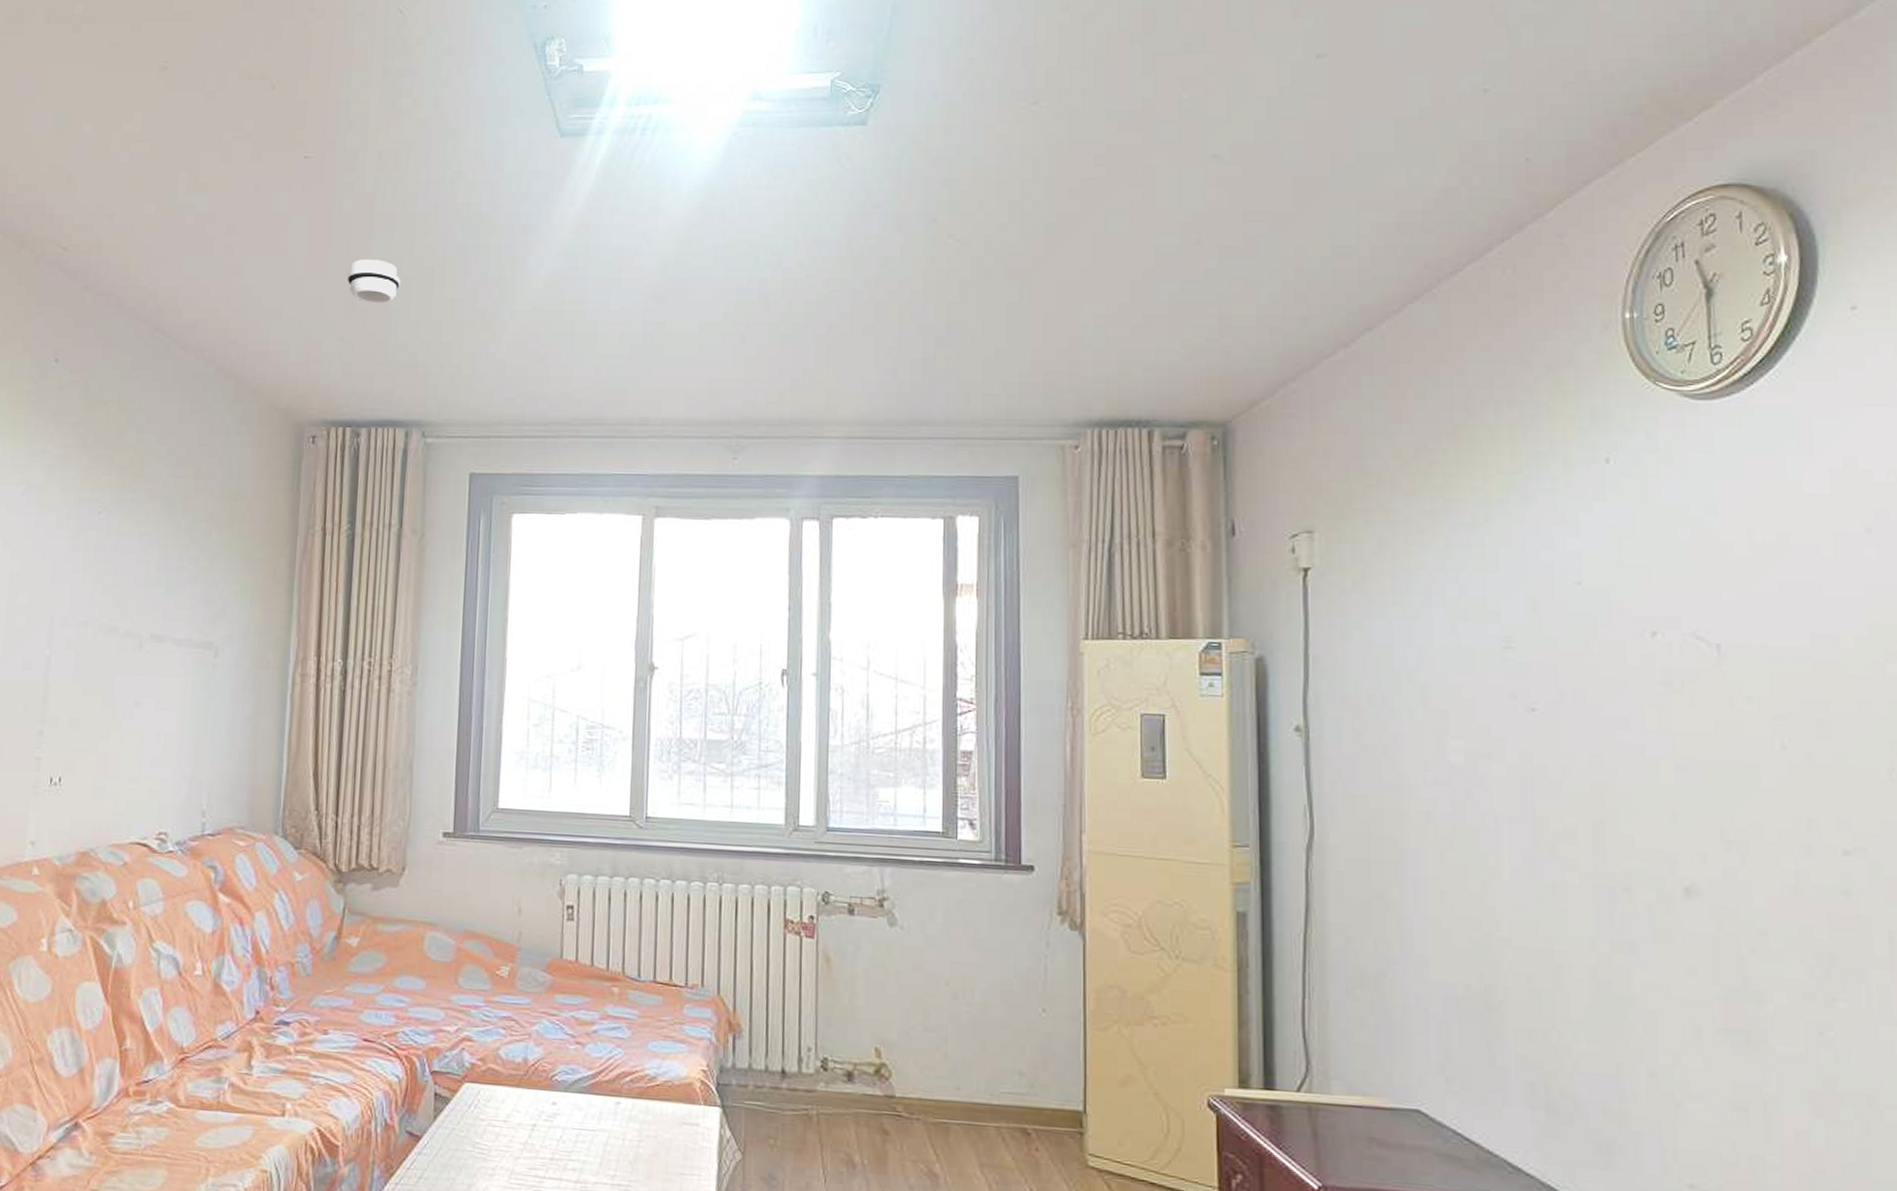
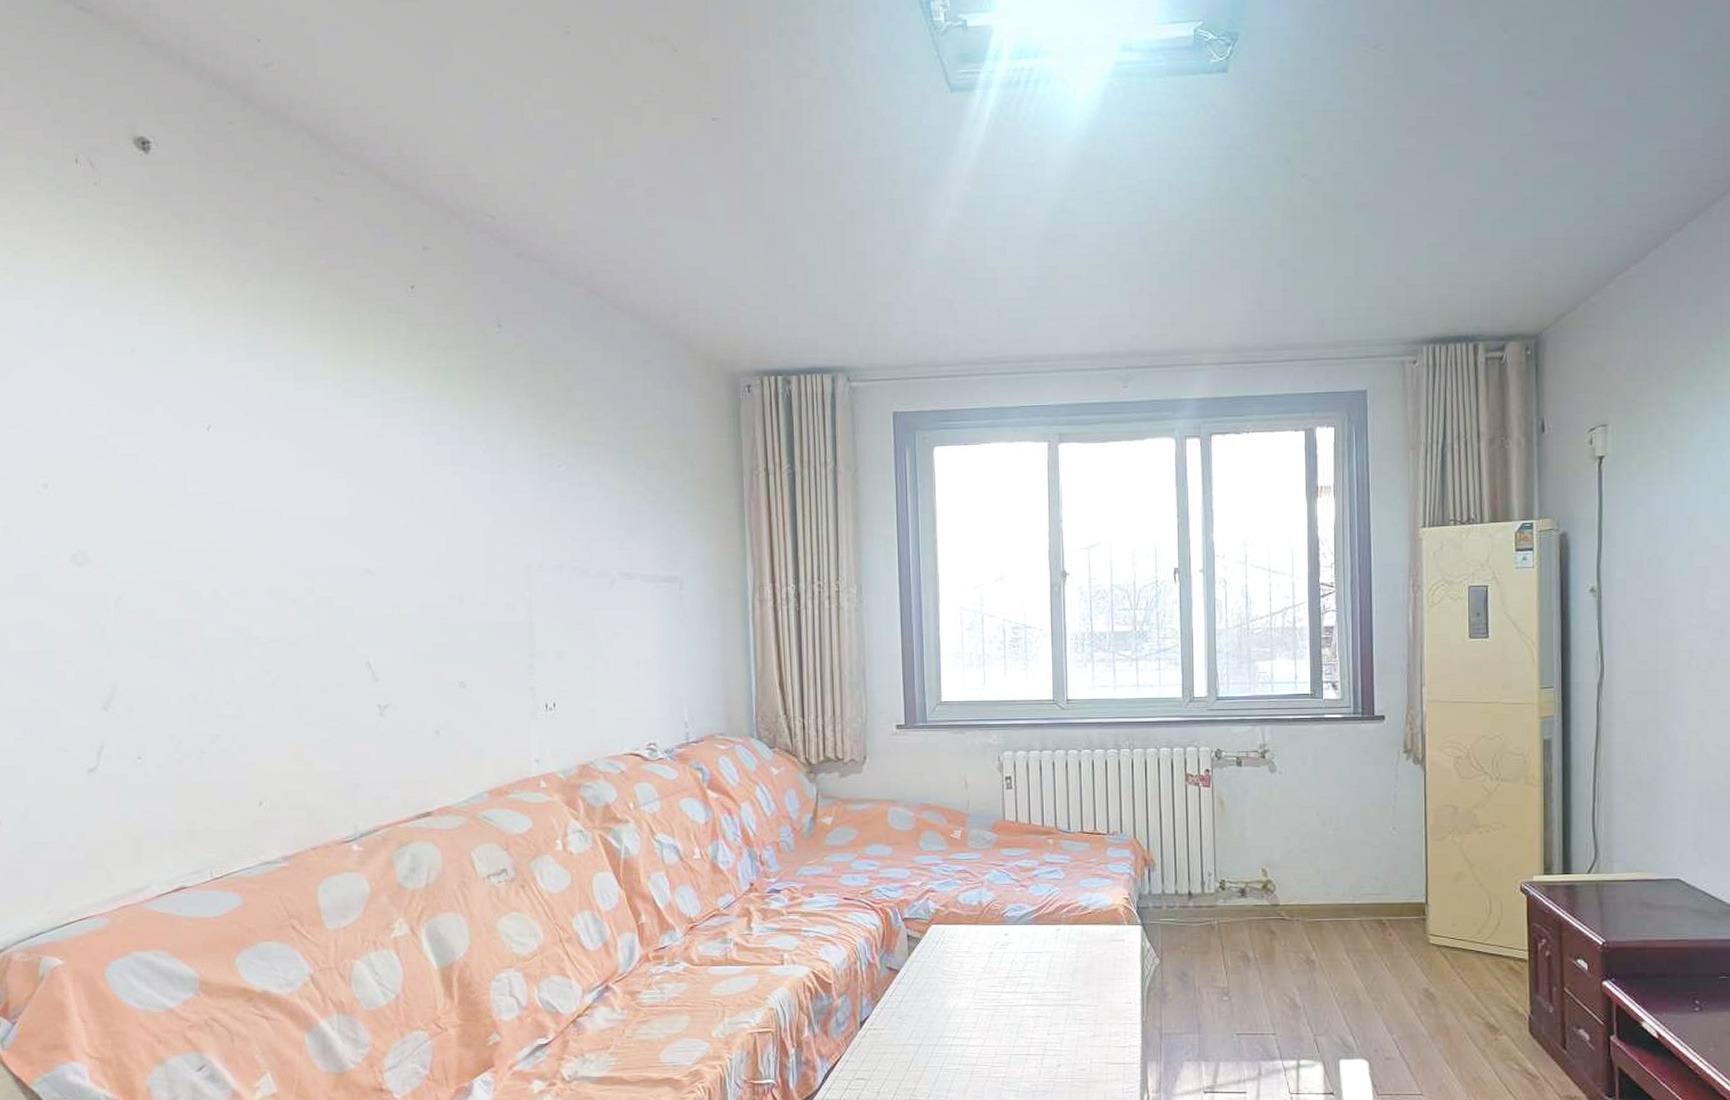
smoke detector: present [346,259,401,303] -> none [764,216,815,259]

